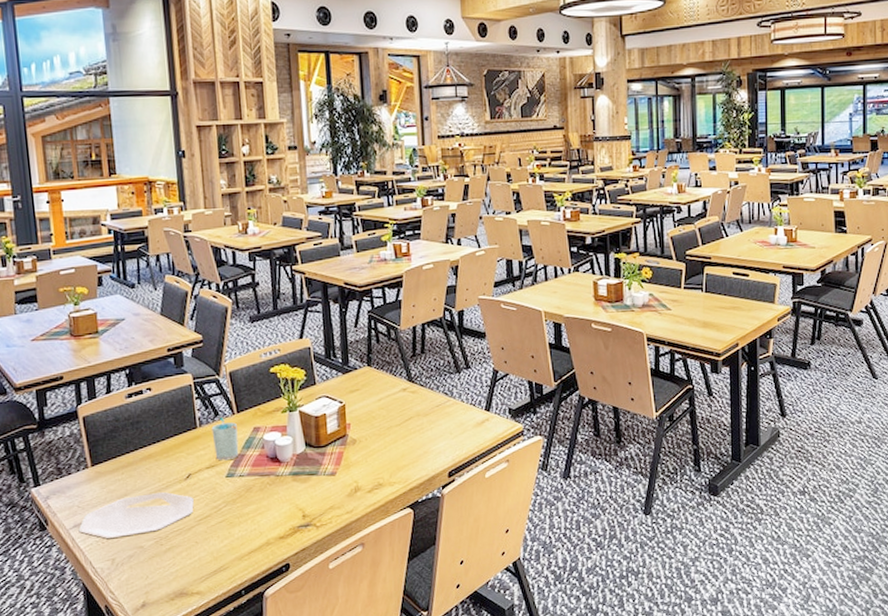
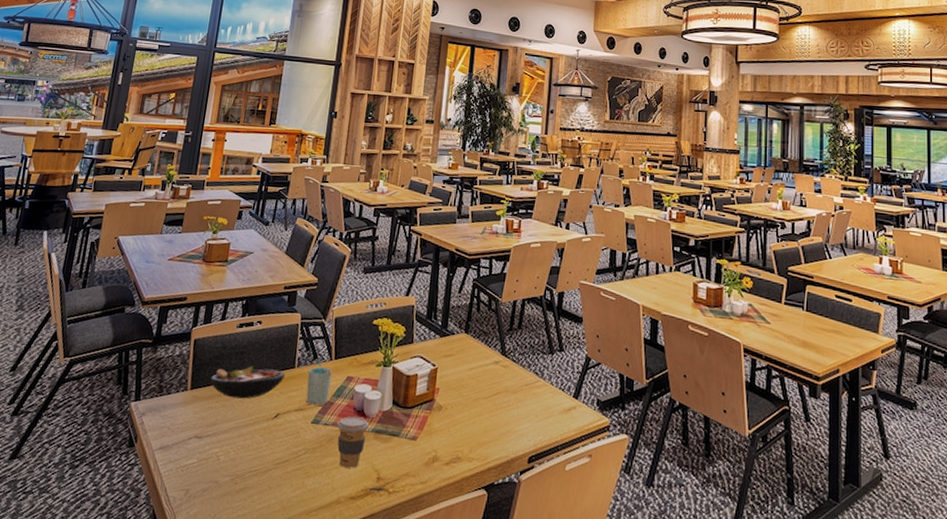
plate: present [78,492,194,540] -> none [162,427,276,470]
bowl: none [110,432,189,467] -> present [210,365,286,399]
coffee cup: none [253,463,285,512] -> present [337,416,369,468]

